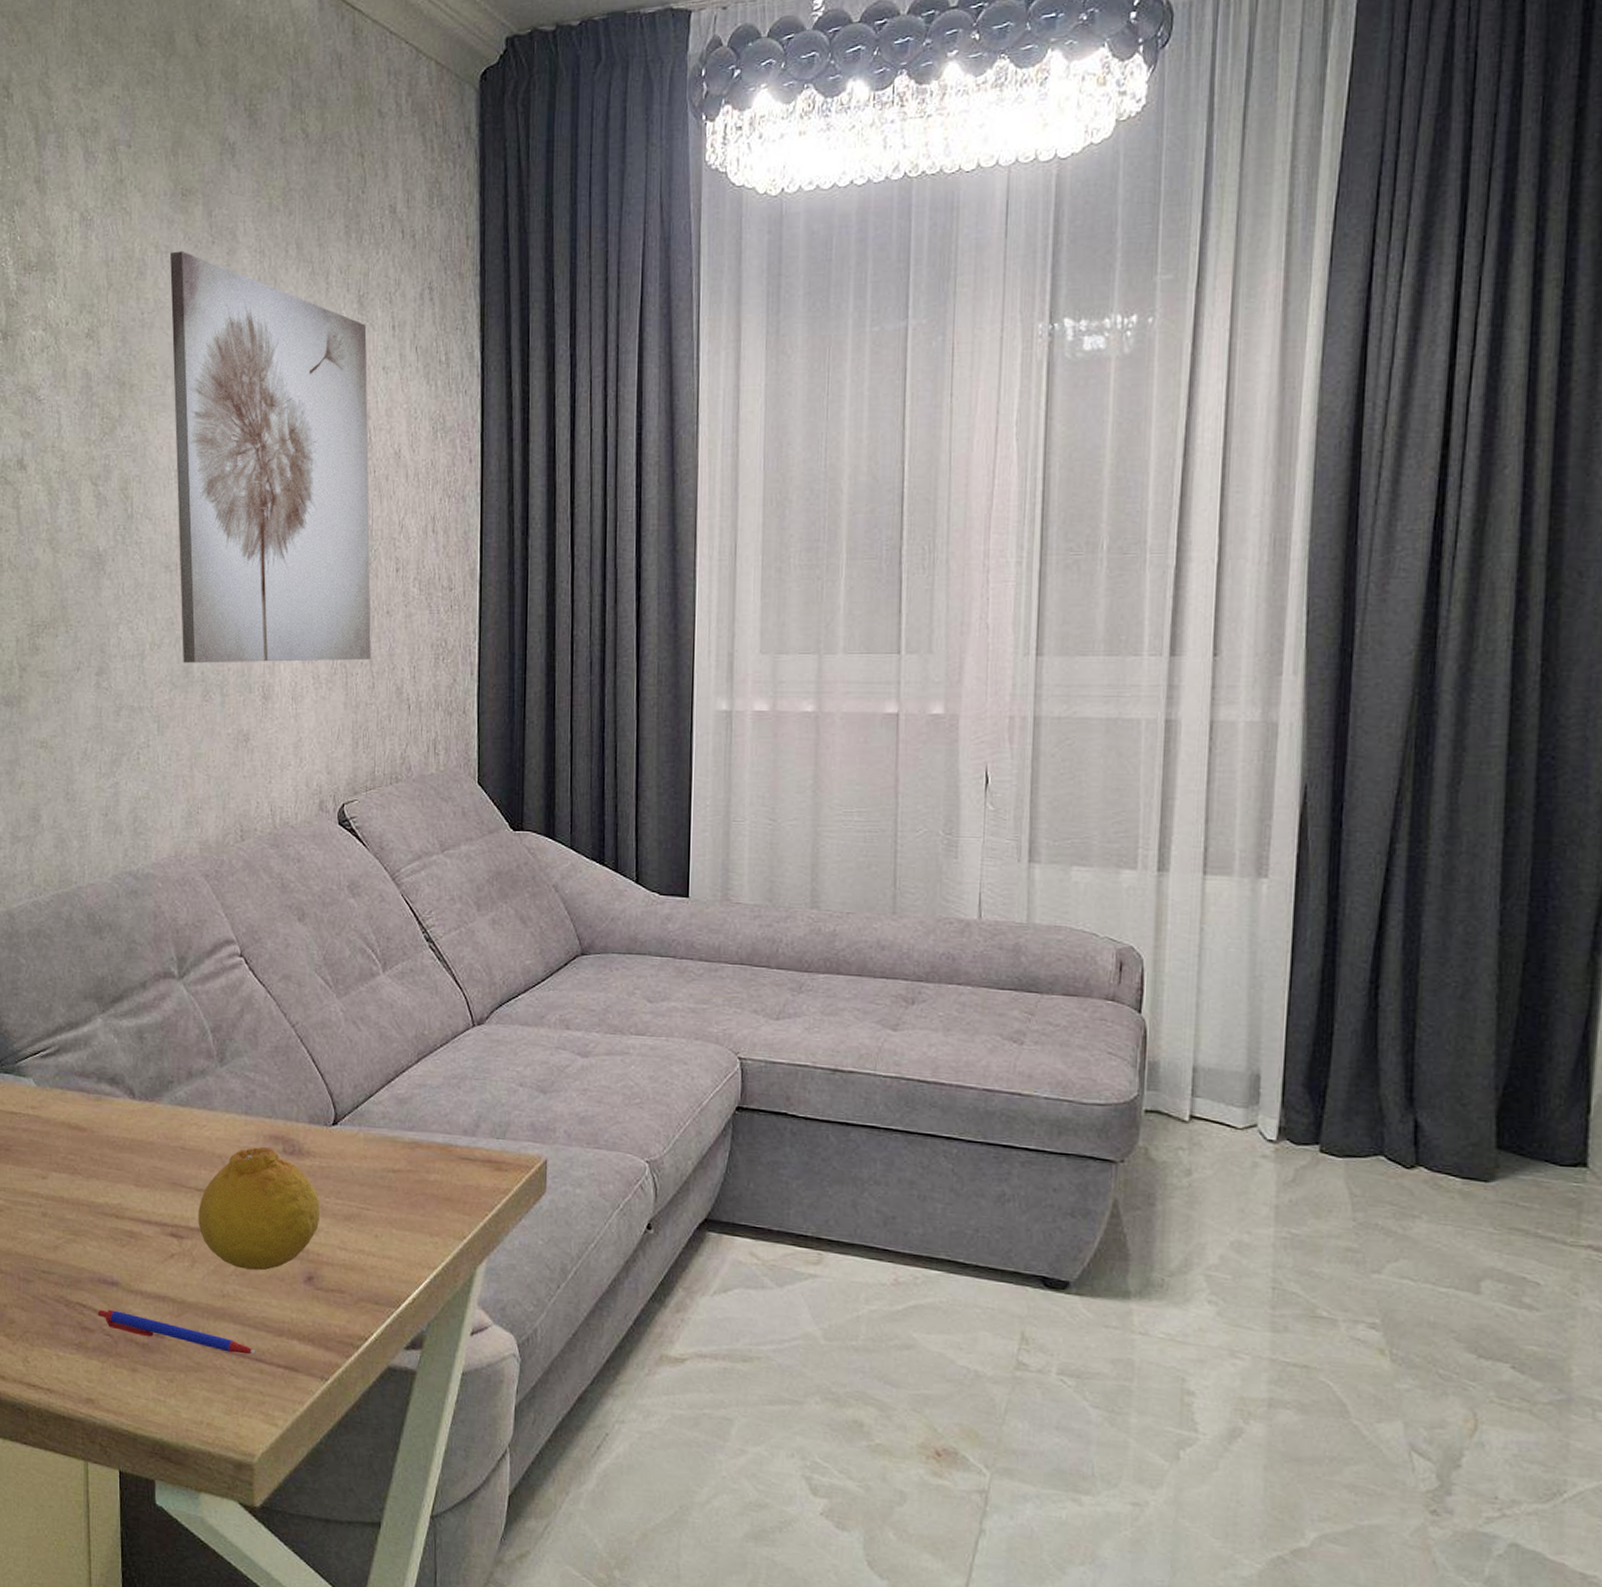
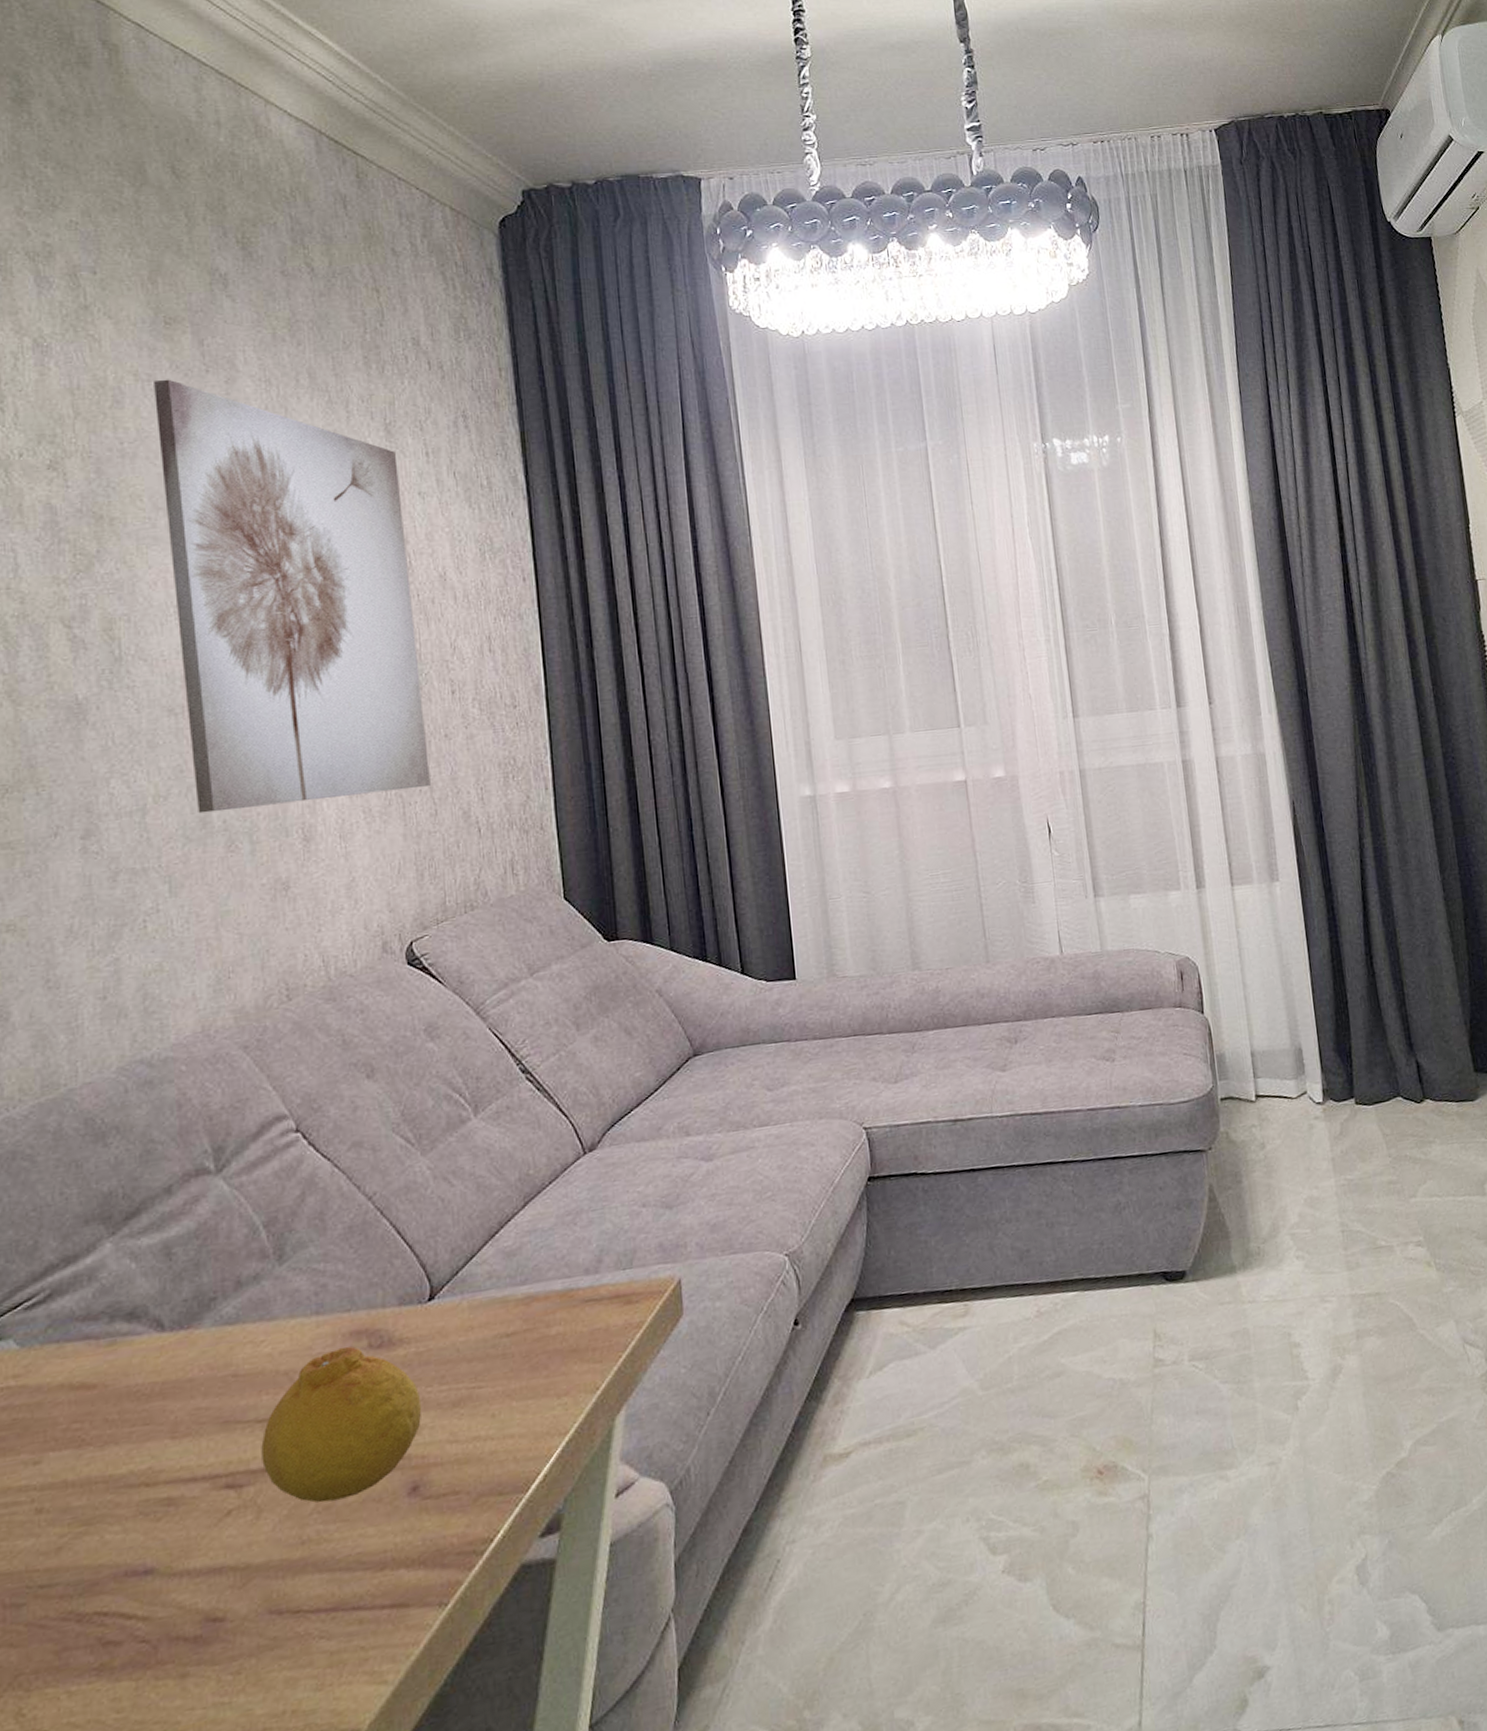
pen: present [98,1309,256,1355] -> none [126,1593,351,1632]

